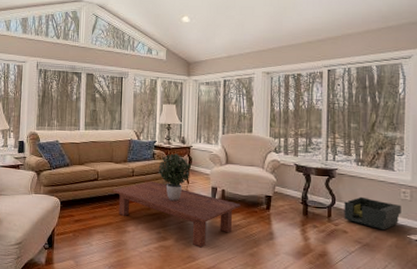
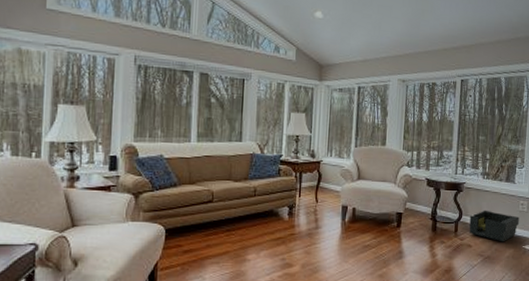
coffee table: present [112,181,241,248] -> none [230,201,371,272]
potted plant: present [158,153,192,202] -> none [284,169,322,223]

